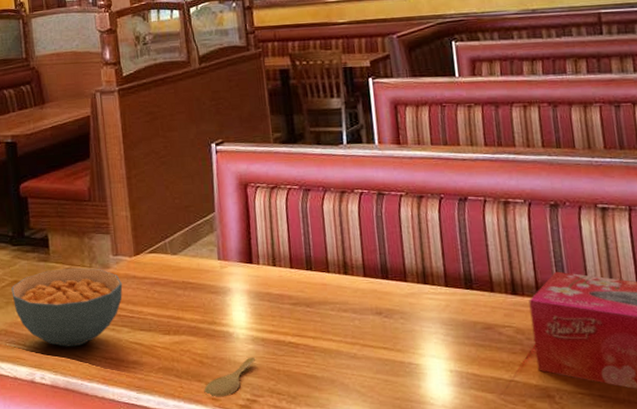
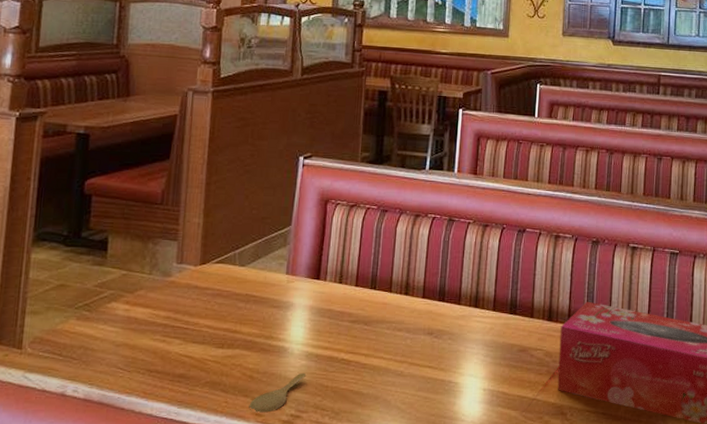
cereal bowl: present [11,267,123,347] -> none [55,274,182,358]

